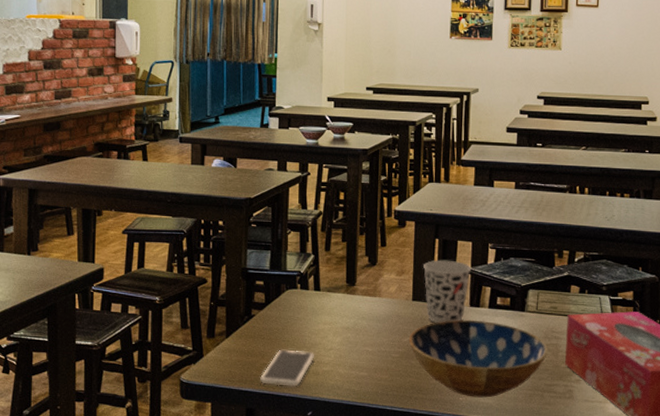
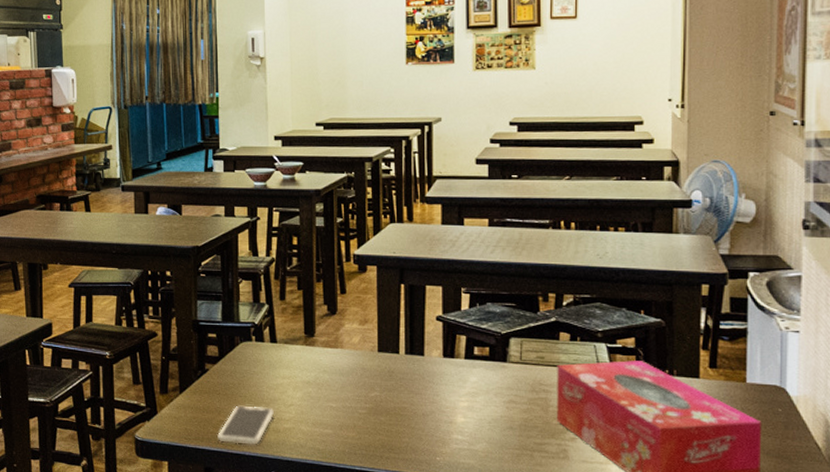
bowl: present [408,320,549,398] -> none [376,372,537,458]
cup: present [423,260,472,323] -> none [389,307,443,376]

